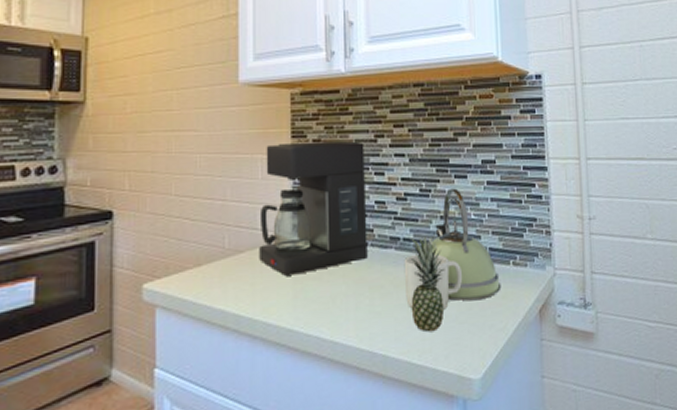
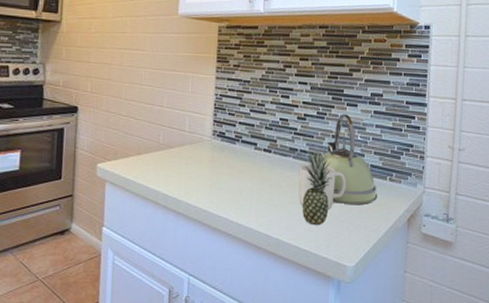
coffee maker: present [259,141,368,276] -> none [185,65,275,169]

